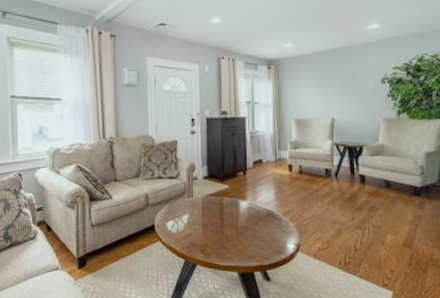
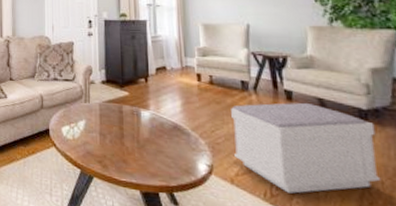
bench: none [316,184,426,260] -> present [231,102,381,194]

